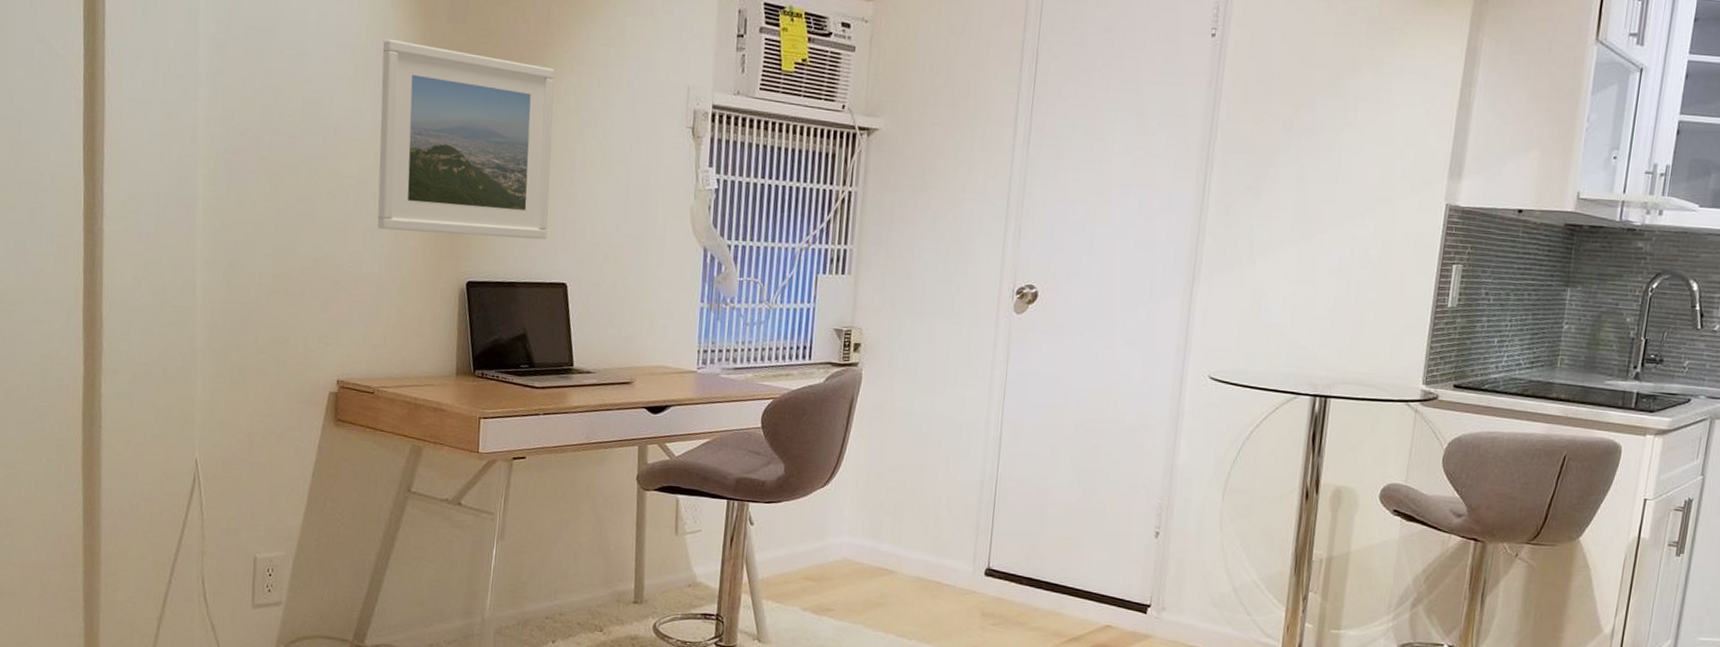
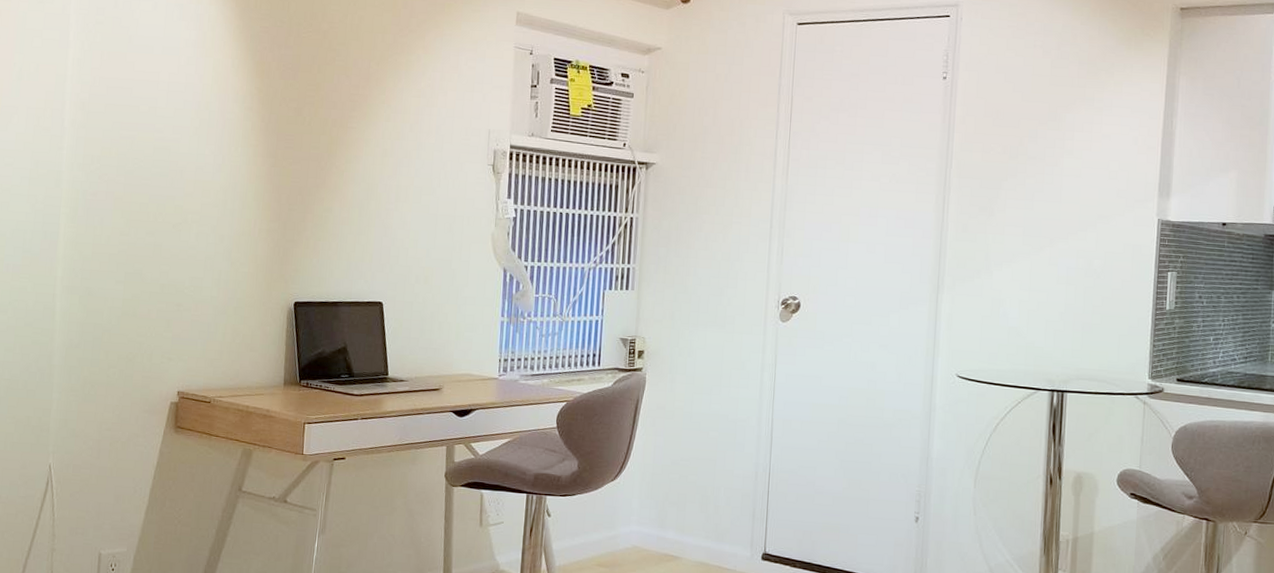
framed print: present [377,39,554,240] -> none [216,94,373,265]

